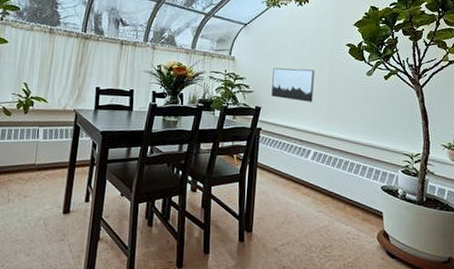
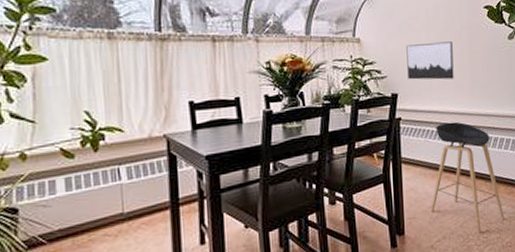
stool: none [278,139,348,247] -> present [430,121,505,234]

